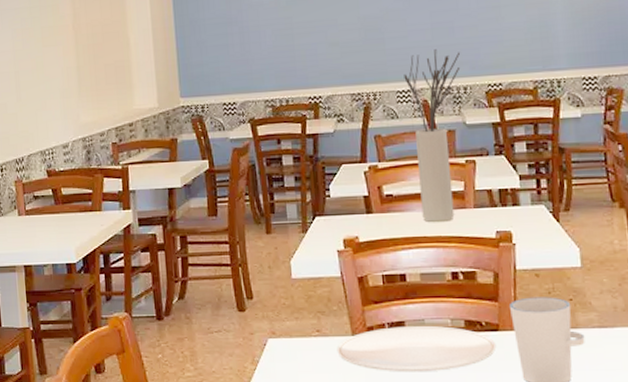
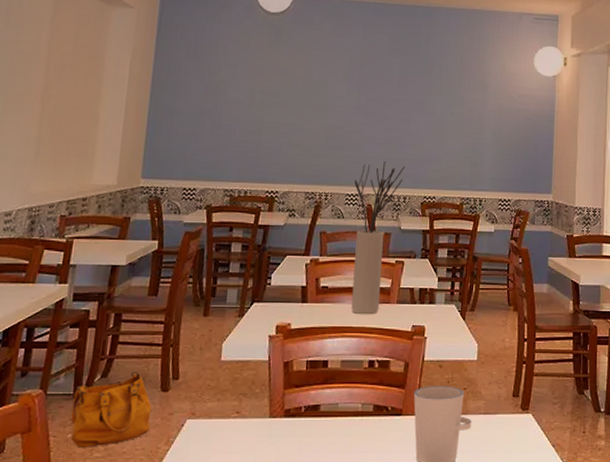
handbag: none [156,292,234,367] -> present [70,371,152,447]
plate: present [337,325,497,373] -> none [252,409,398,454]

